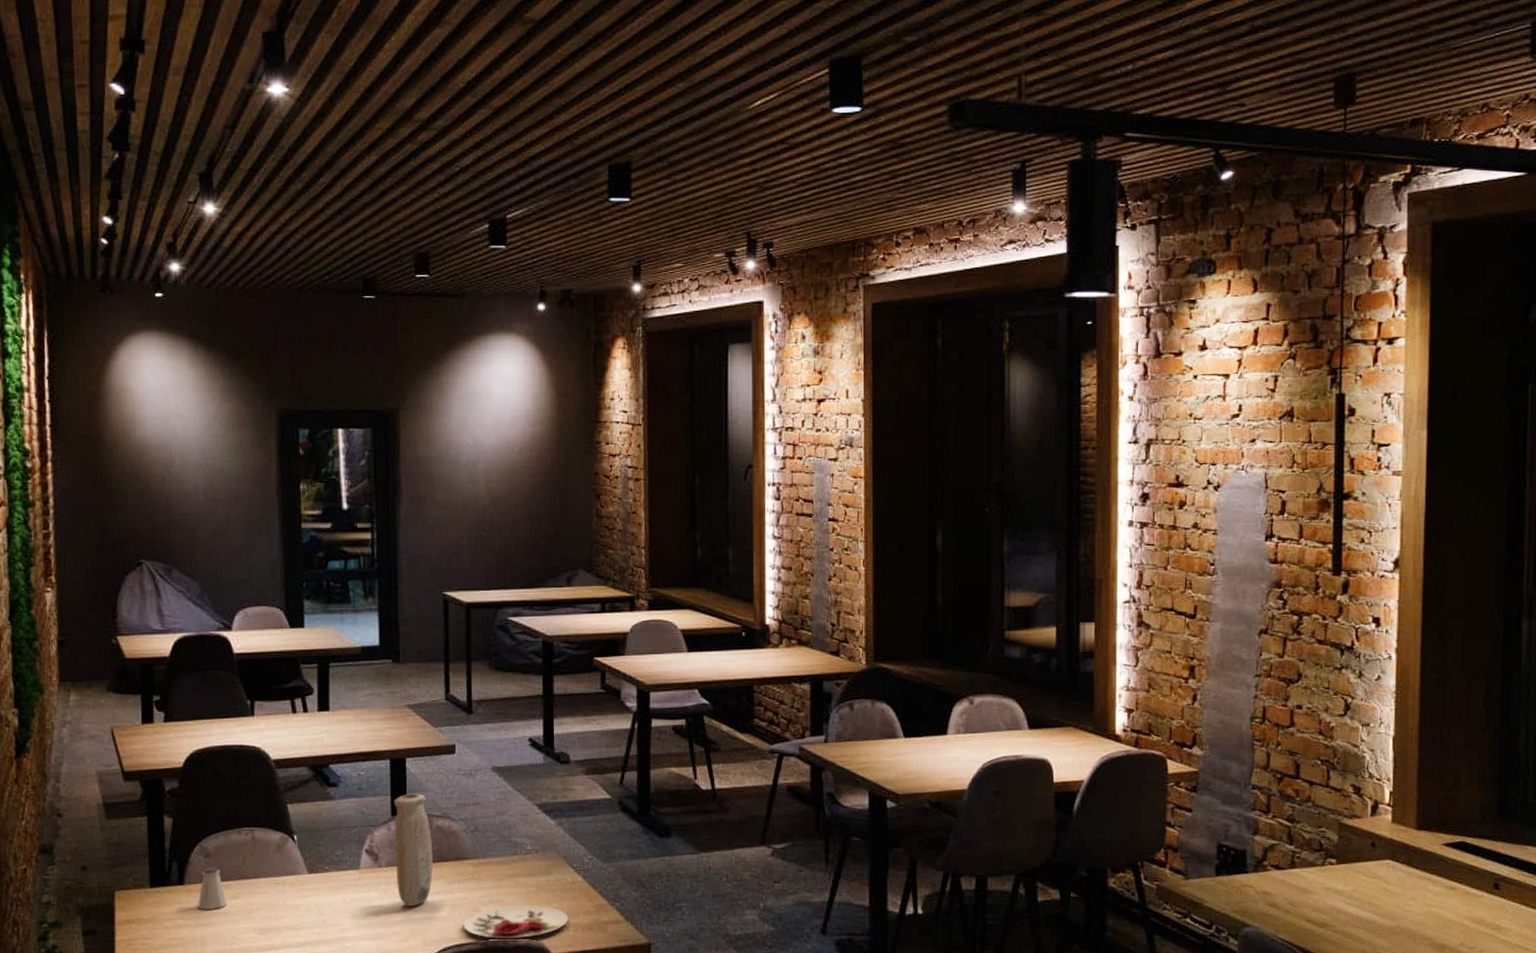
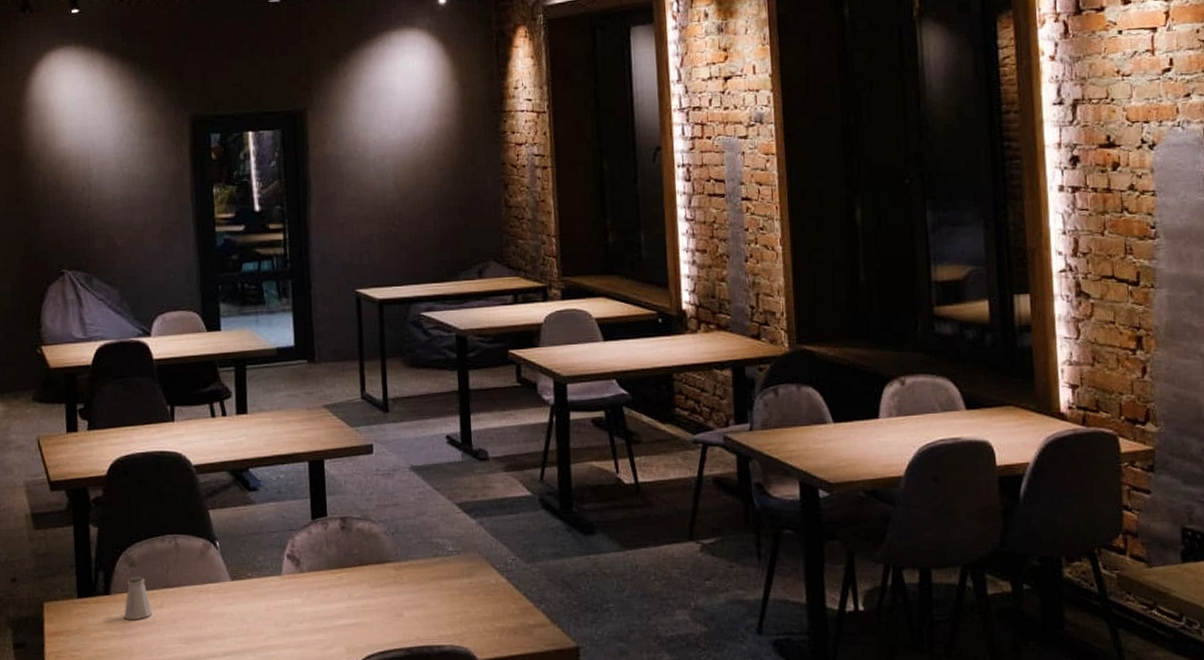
vase: present [394,793,434,906] -> none [314,495,355,613]
plate: present [463,905,569,938] -> none [386,609,494,644]

